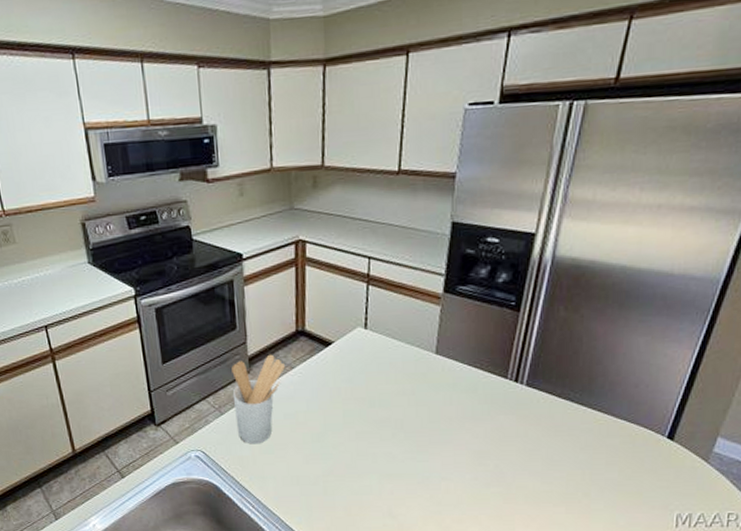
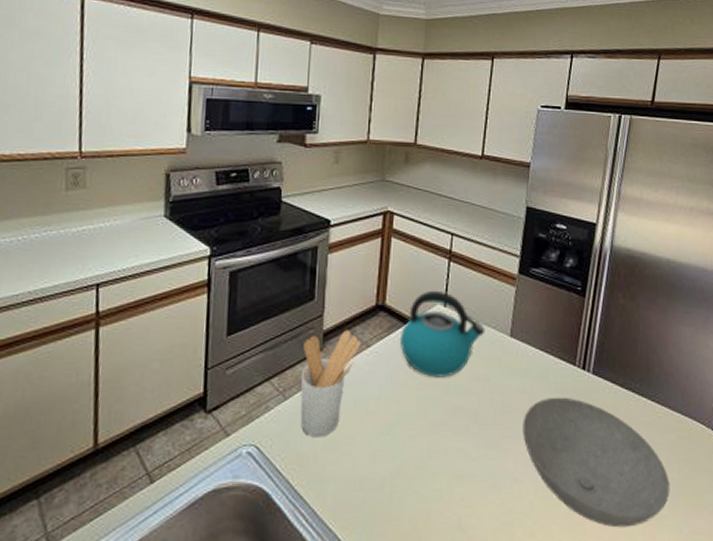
kettle: none [322,314,409,393] -> present [399,290,486,378]
bowl: none [450,407,608,519] -> present [522,397,670,528]

